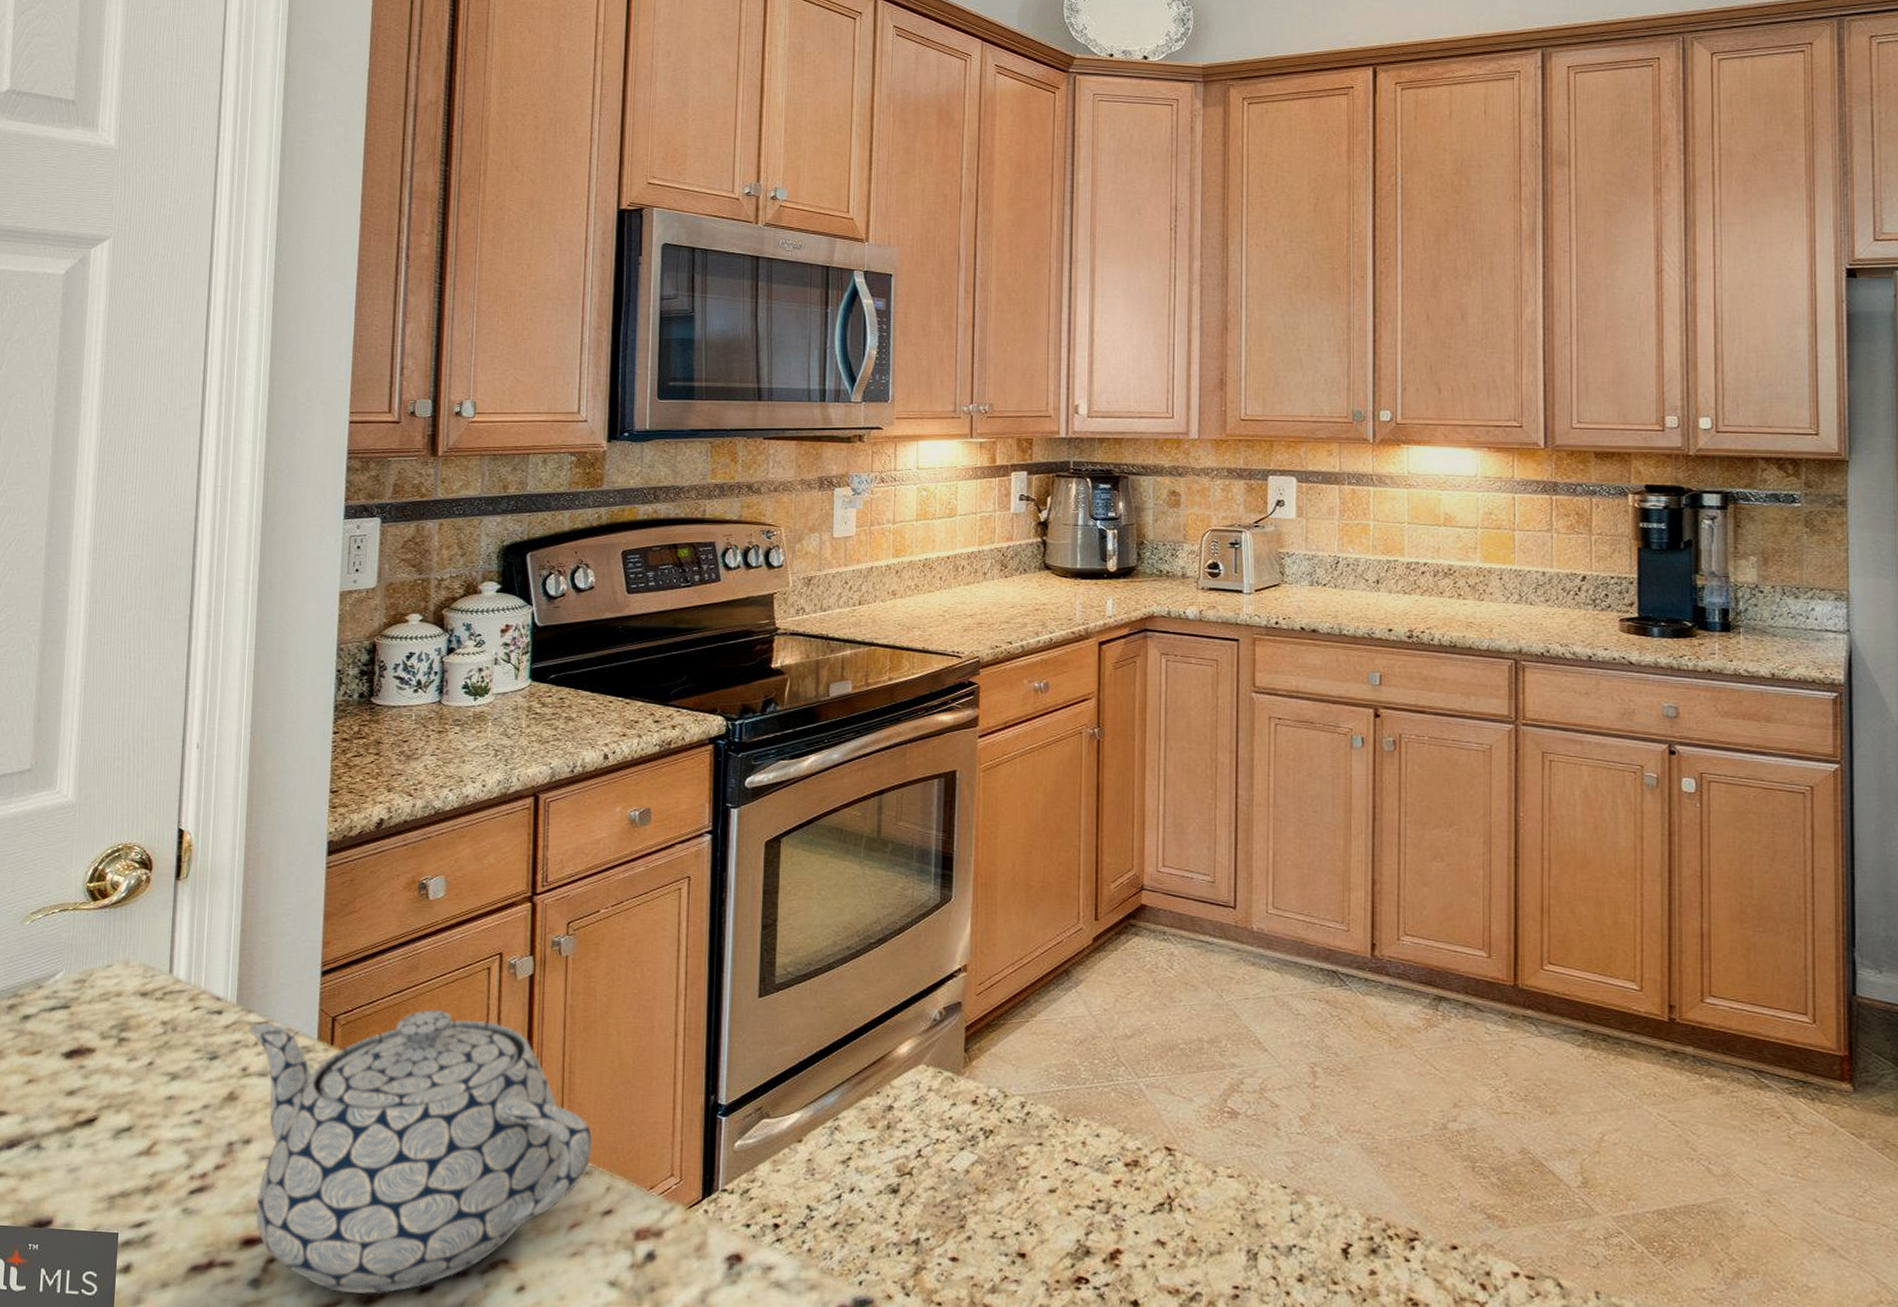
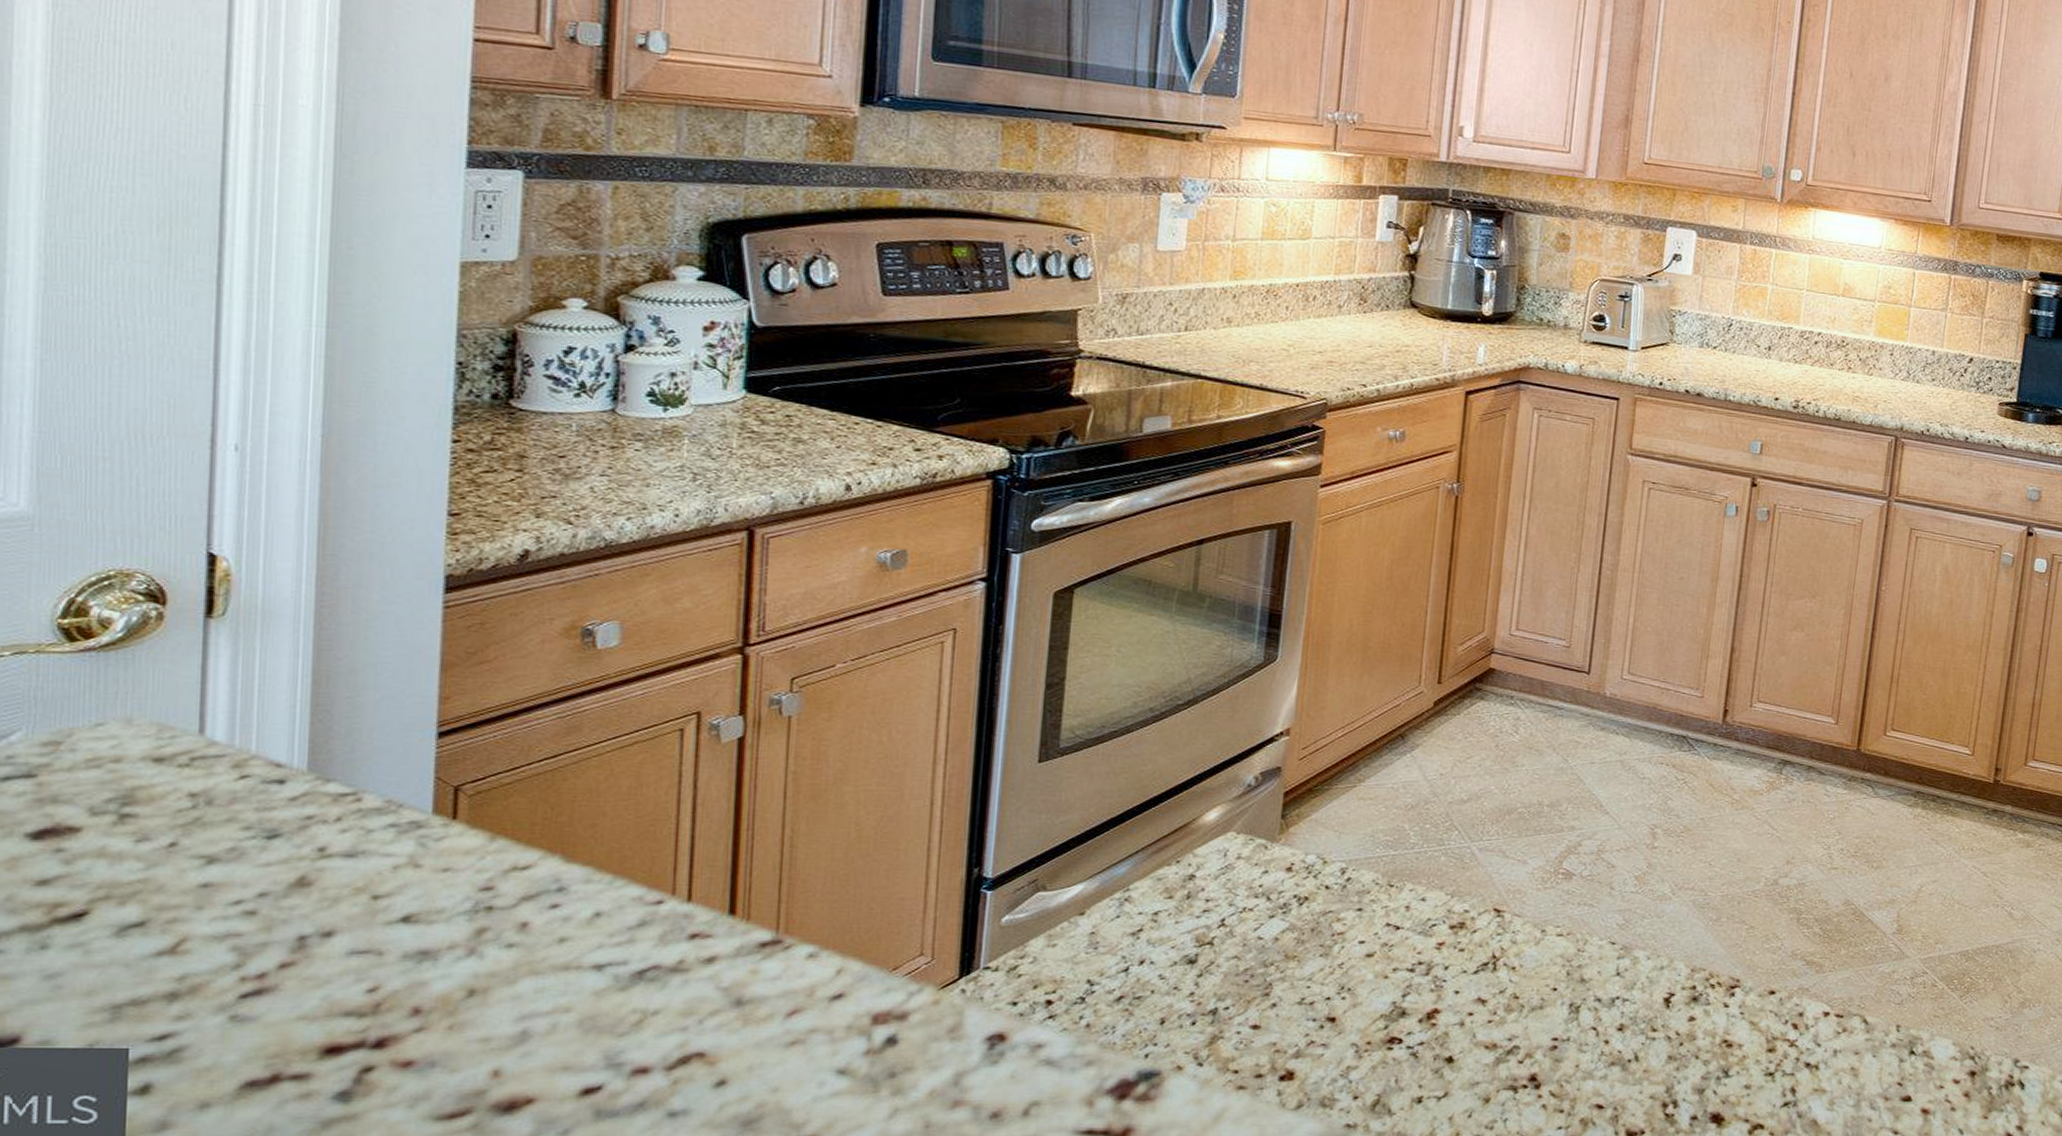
teapot: present [248,1008,593,1295] -> none [326,776,820,1101]

